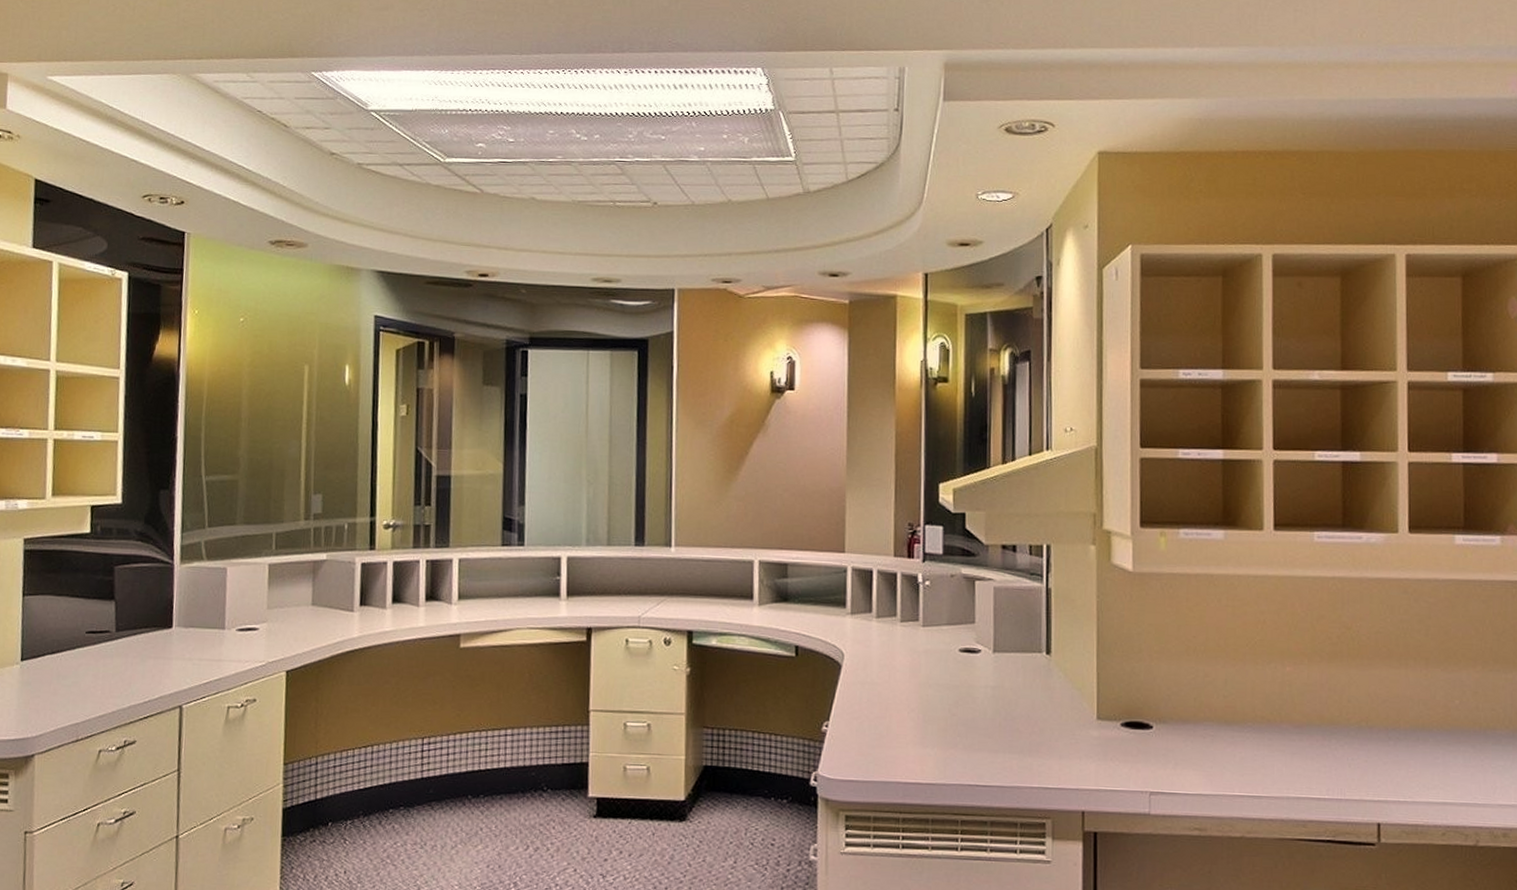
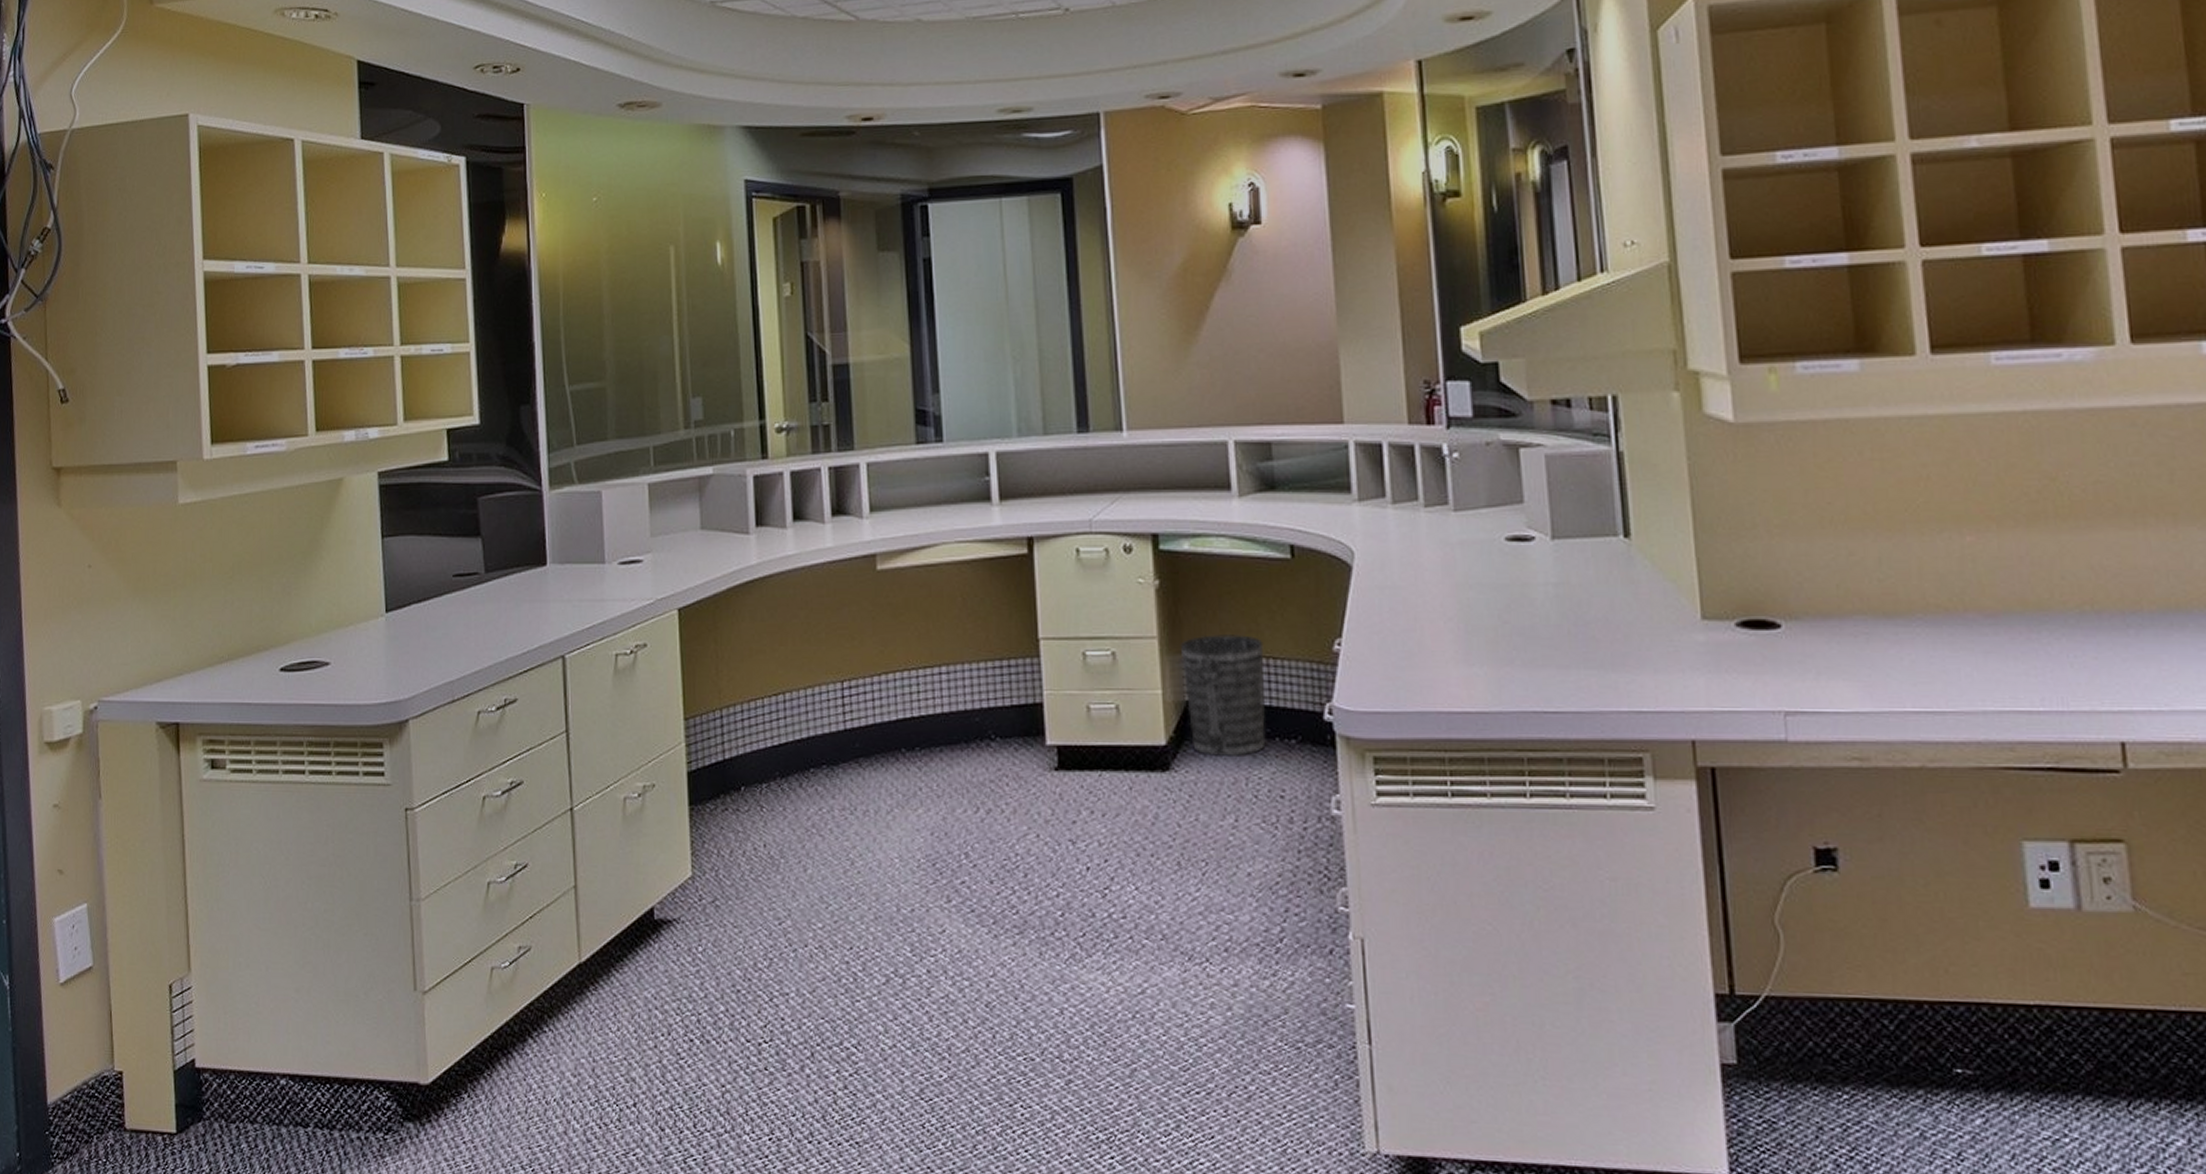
wastebasket: none [702,713,768,813] -> present [1180,635,1266,758]

